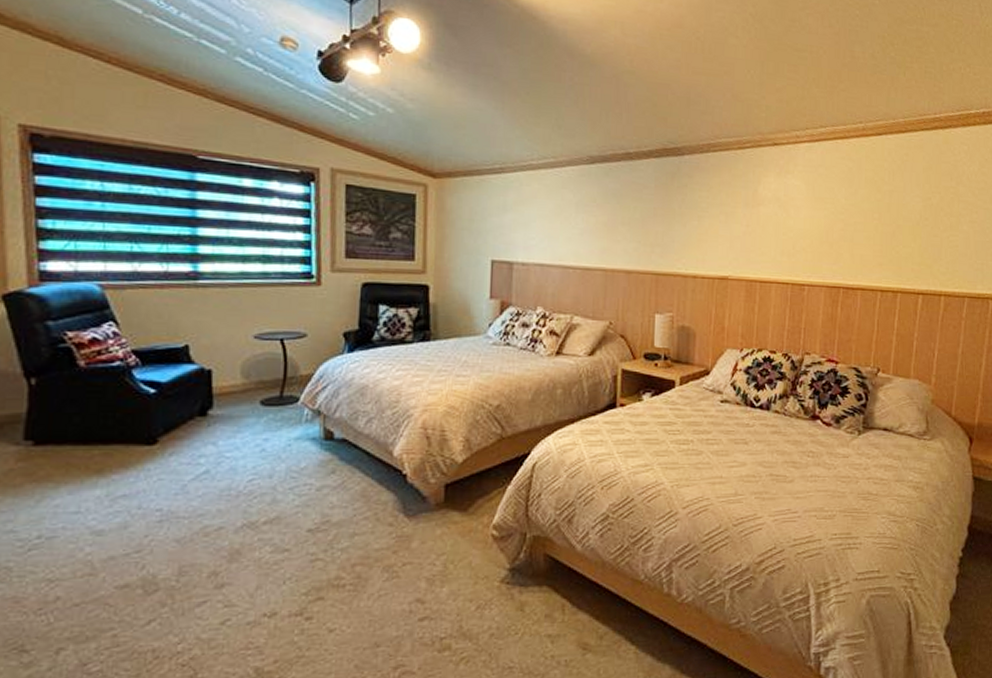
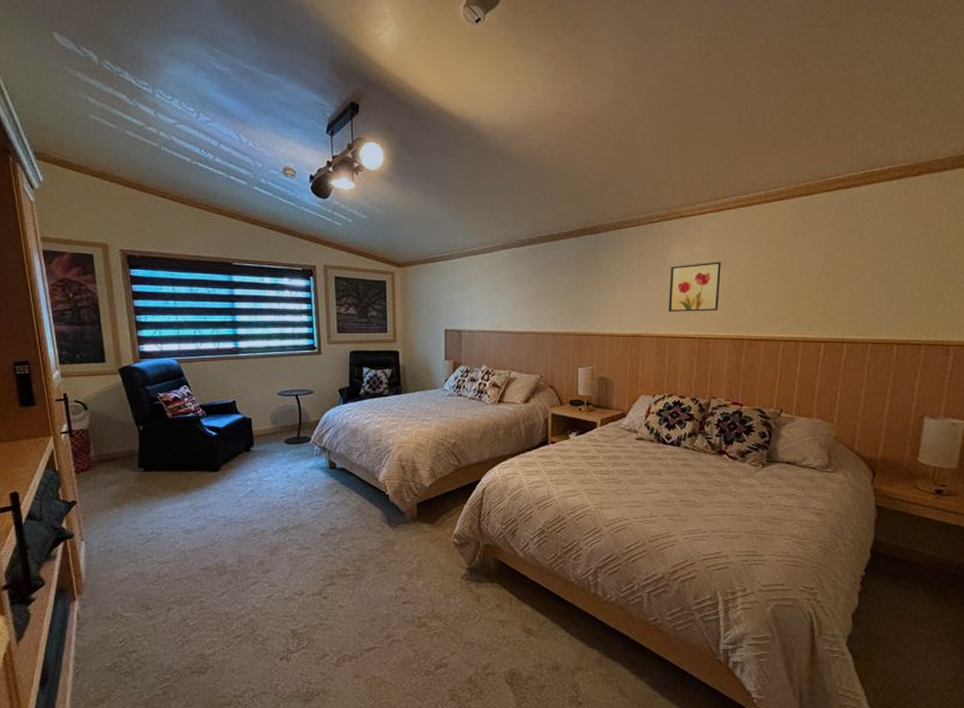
wall art: none [758,197,817,254] -> present [668,262,721,312]

